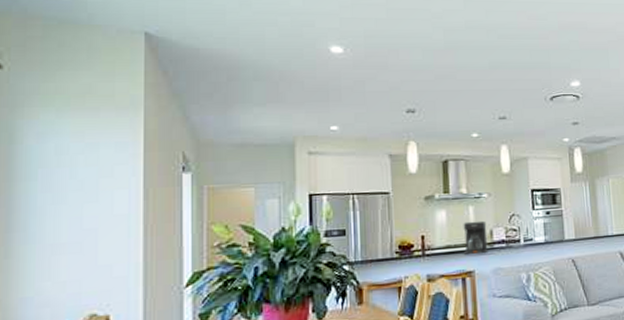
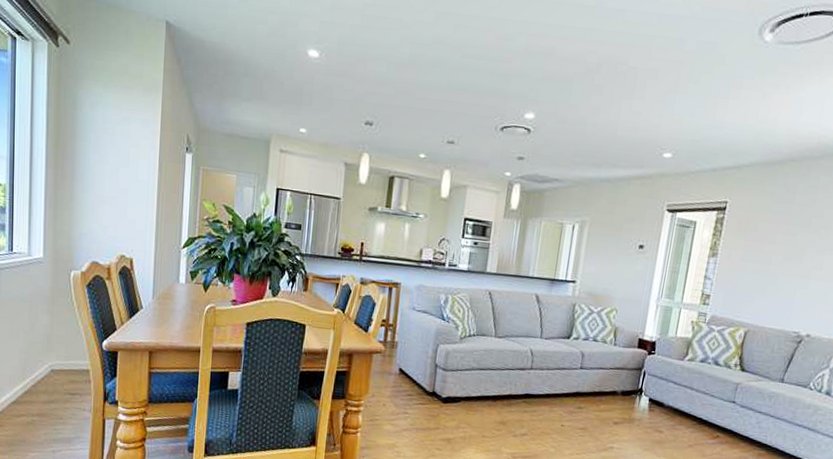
coffee maker: present [463,220,488,256] -> none [394,237,419,270]

